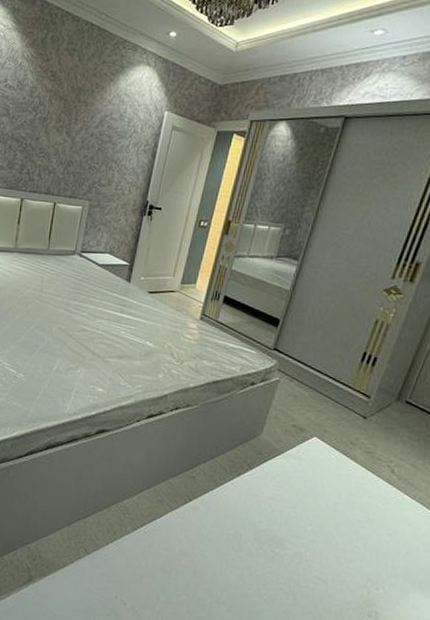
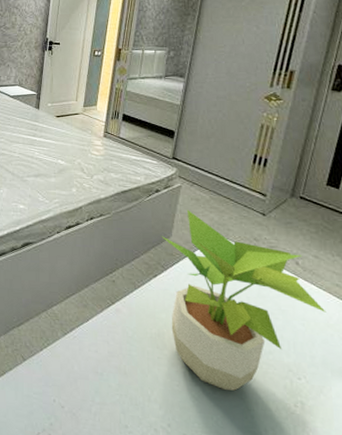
potted plant: none [250,406,416,597] -> present [161,210,327,391]

